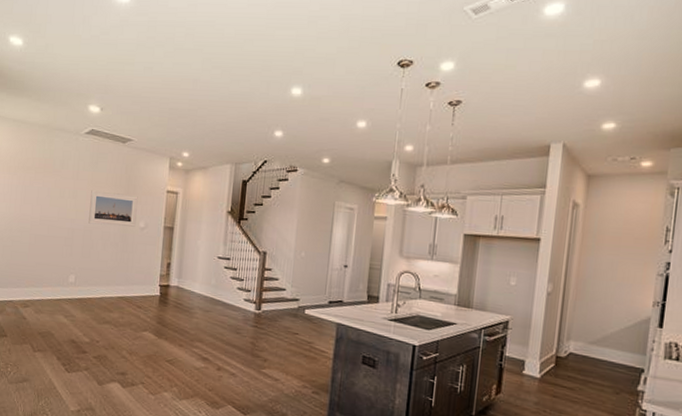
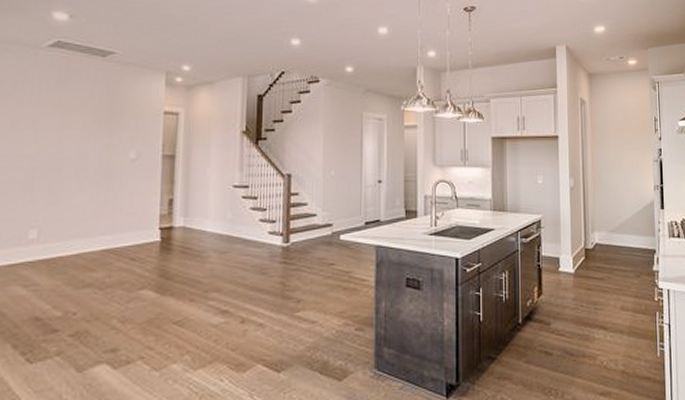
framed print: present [88,190,138,227] -> none [56,116,126,160]

